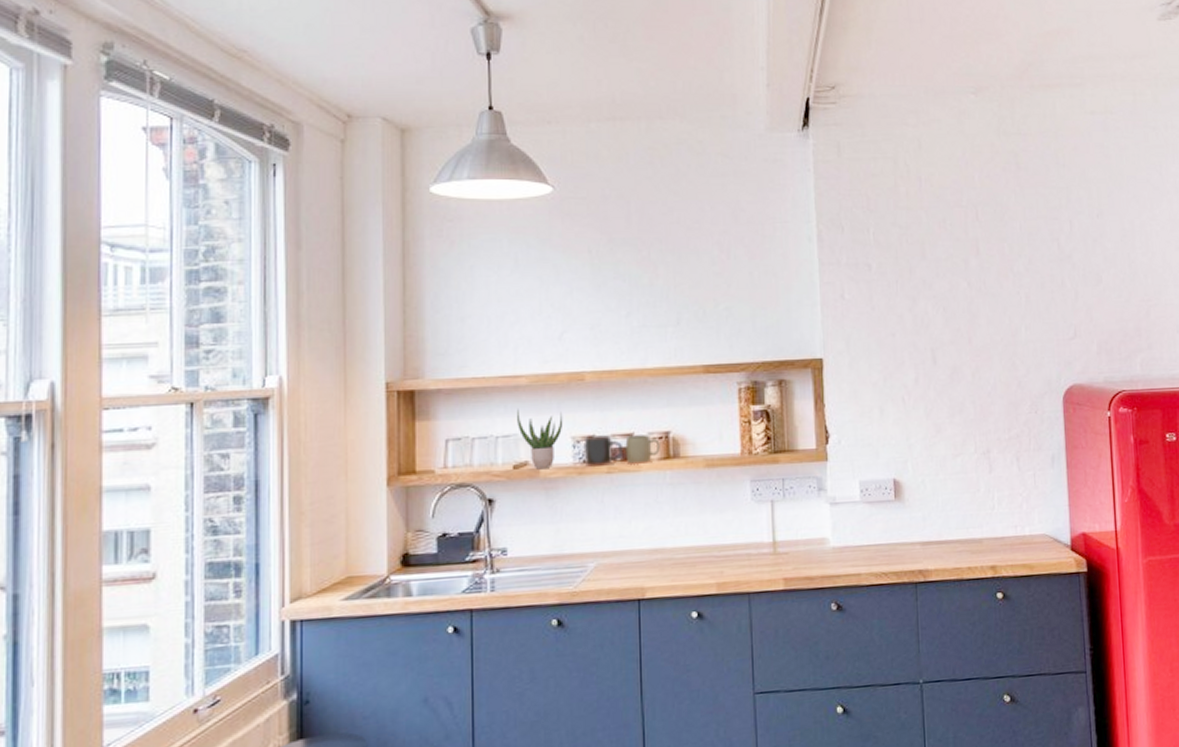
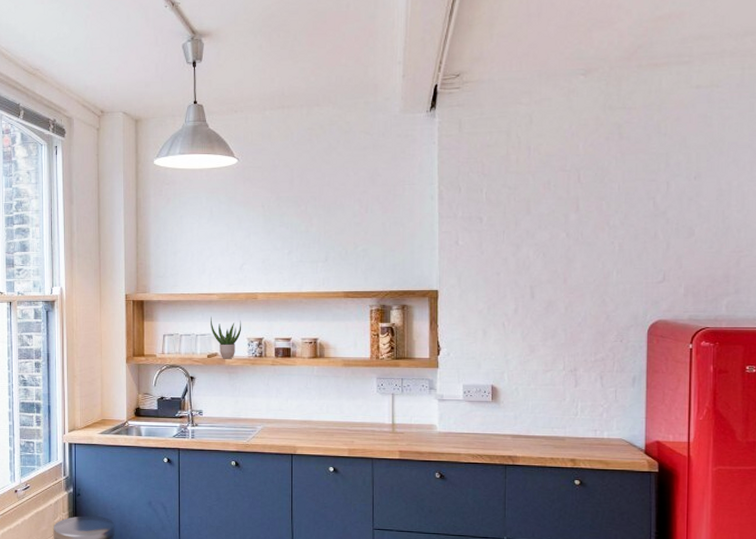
mug: present [583,435,624,468] -> none [255,337,284,361]
mug: present [625,434,660,464] -> none [285,340,310,360]

